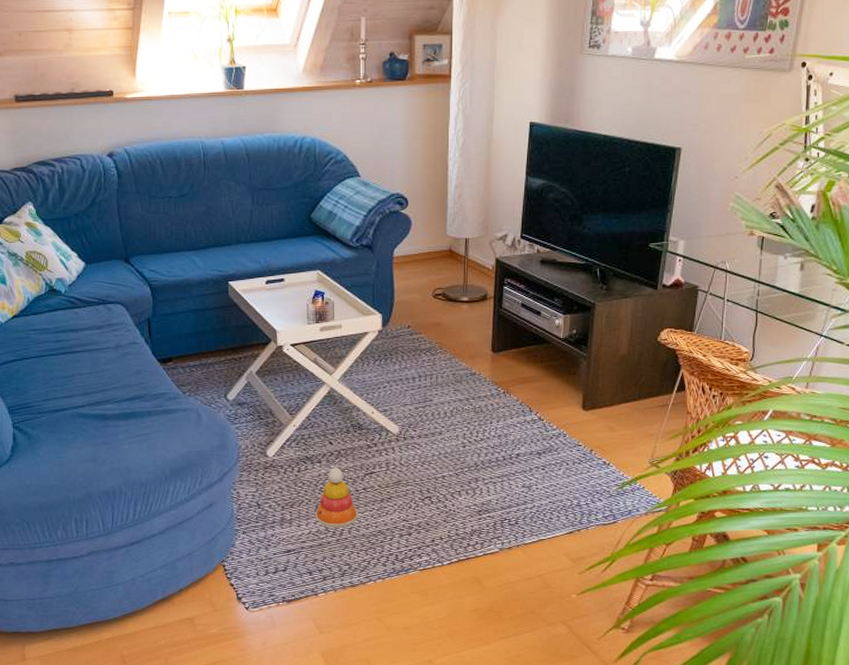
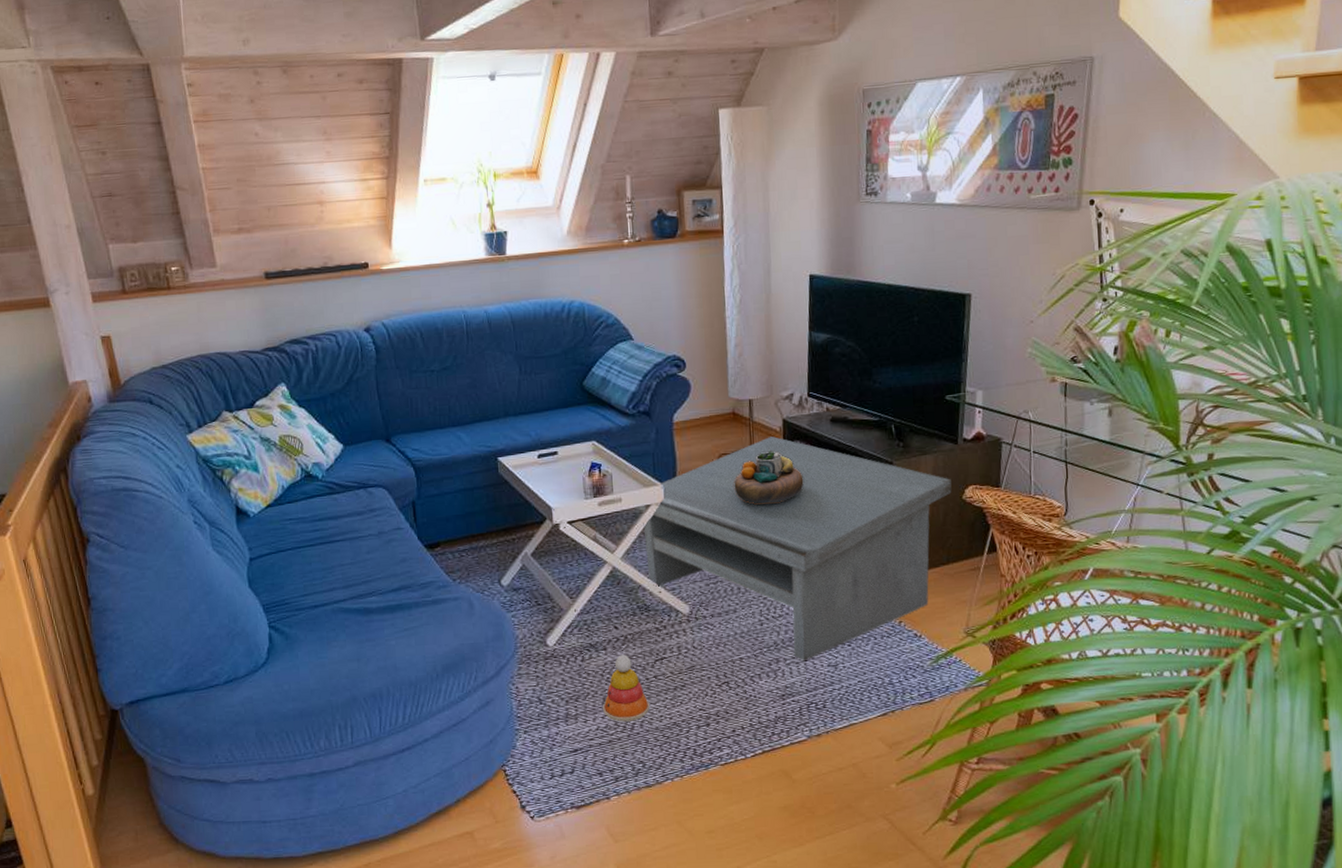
coffee table: none [353,274,648,482] -> present [634,436,952,662]
decorative bowl: none [446,286,511,337] -> present [734,449,804,504]

